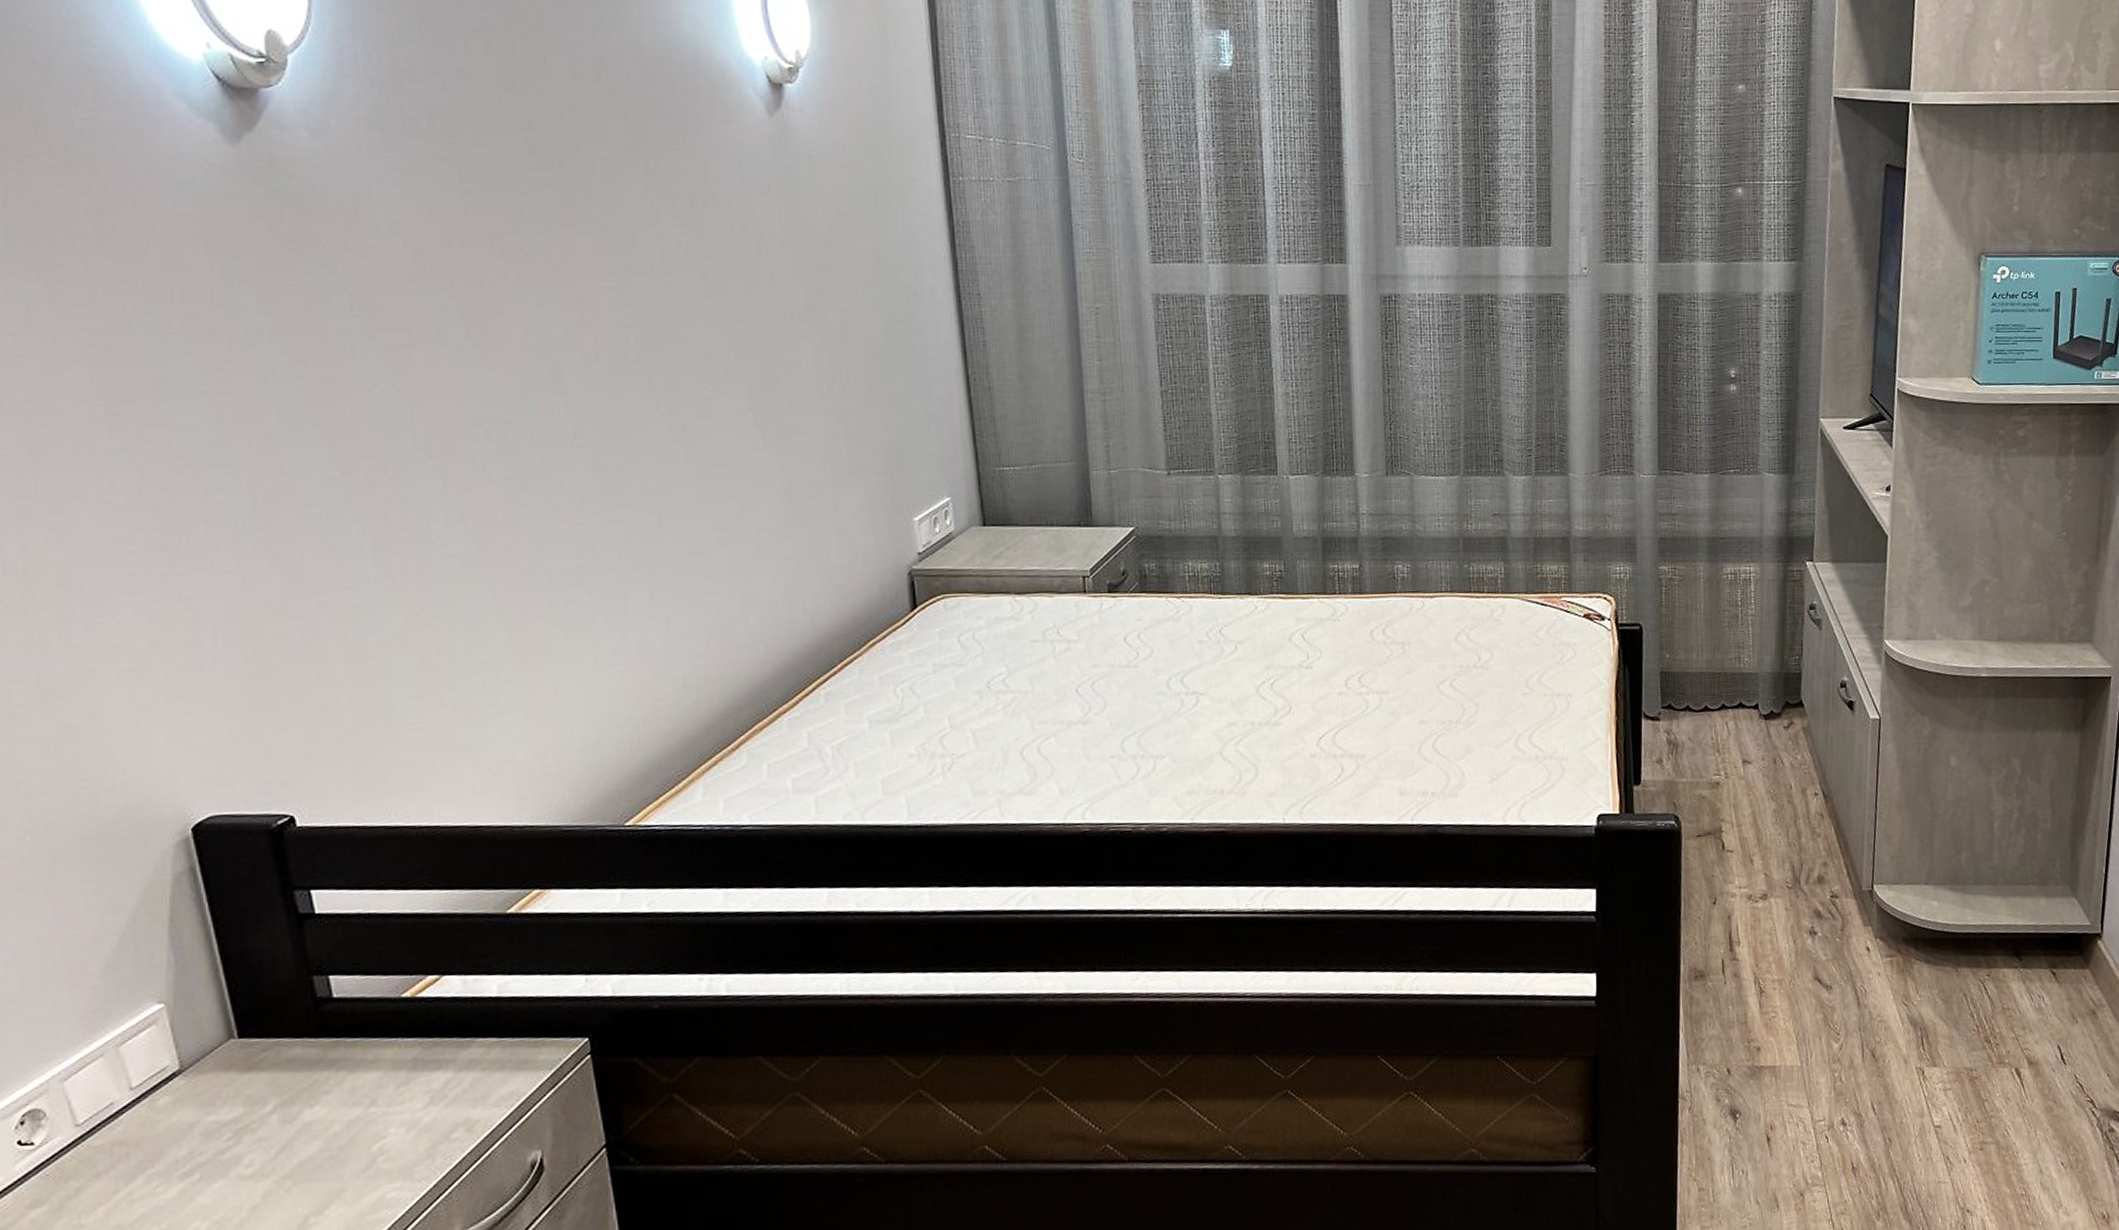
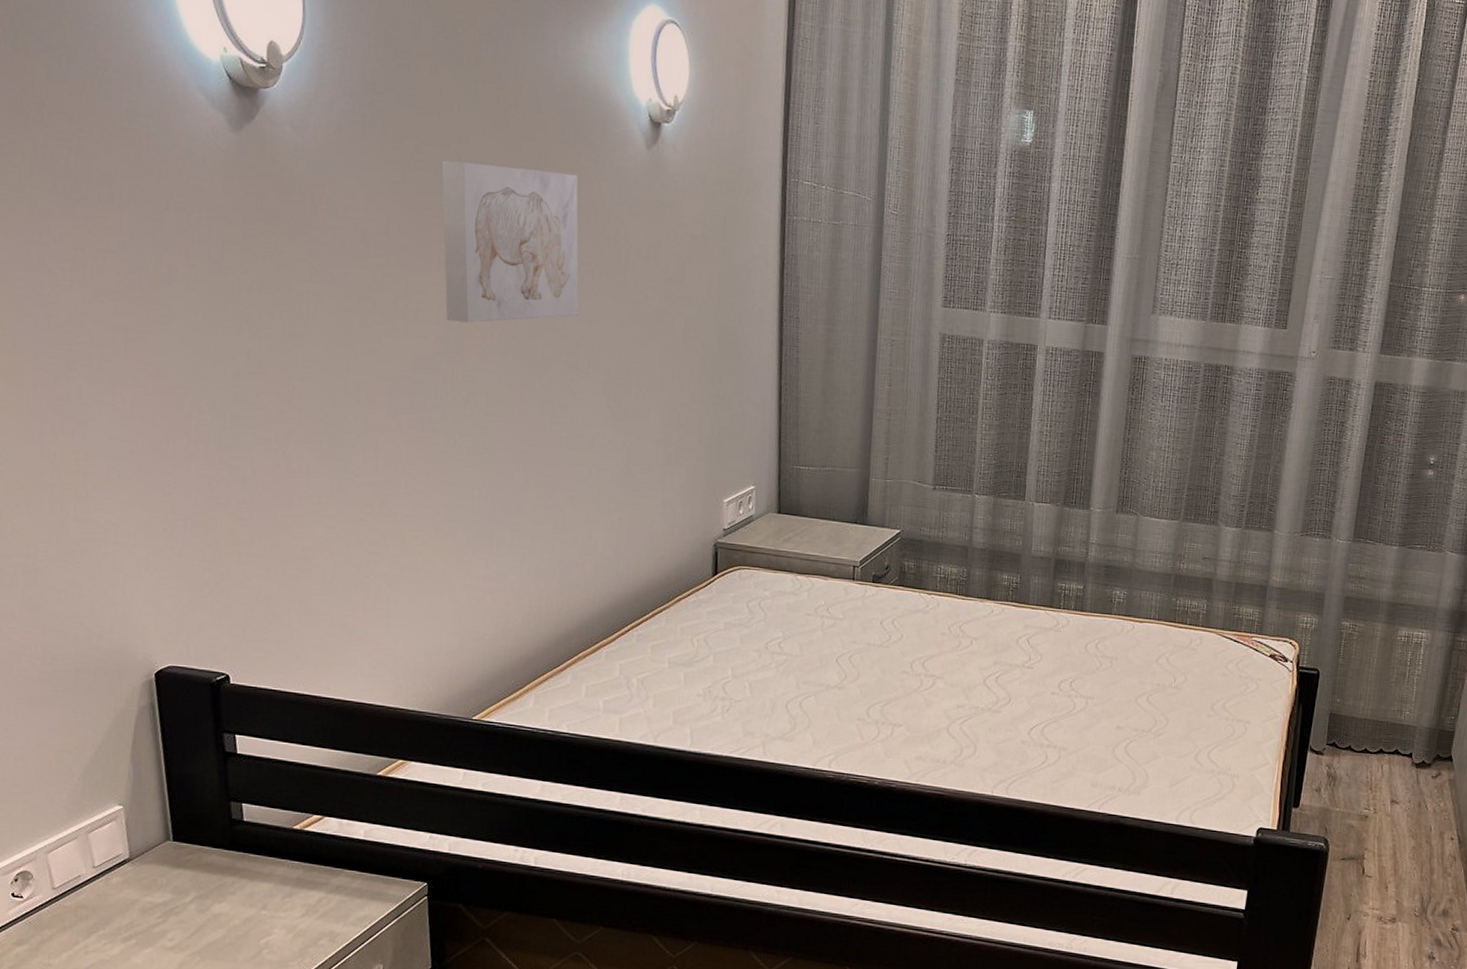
wall art: none [510,153,705,344] -> present [442,160,579,323]

